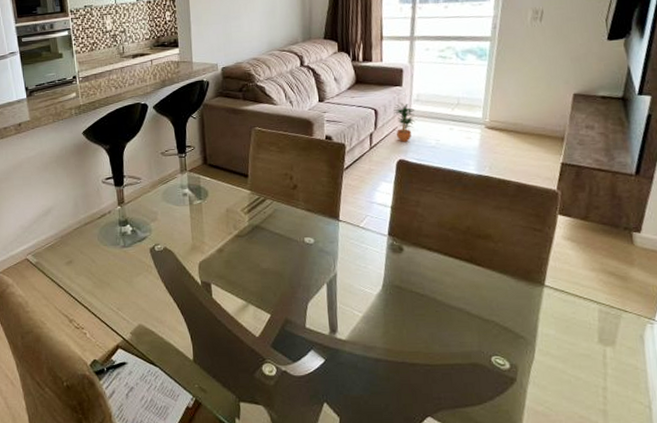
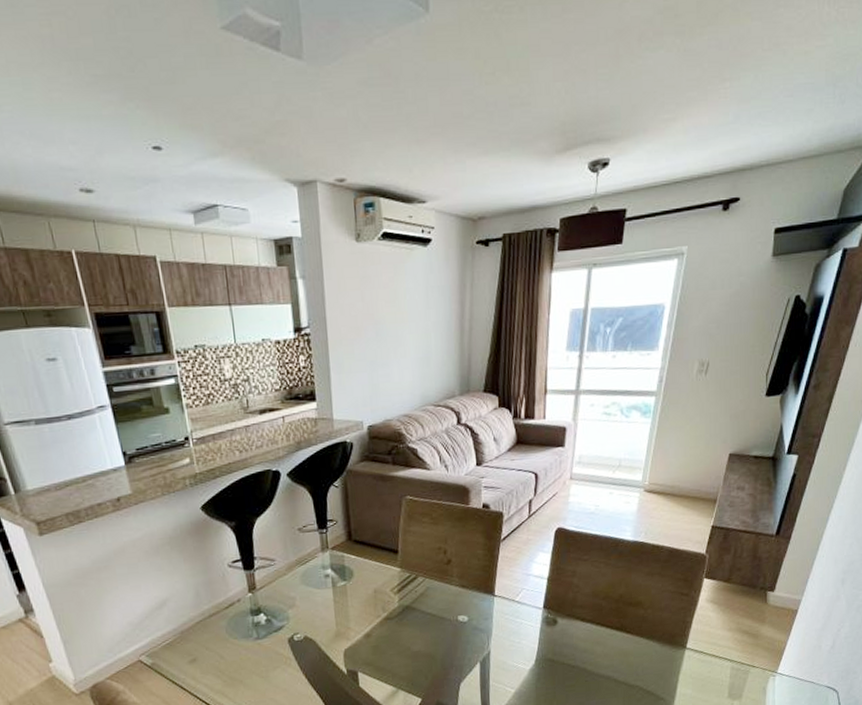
potted plant: present [393,102,415,142] -> none [554,464,577,509]

